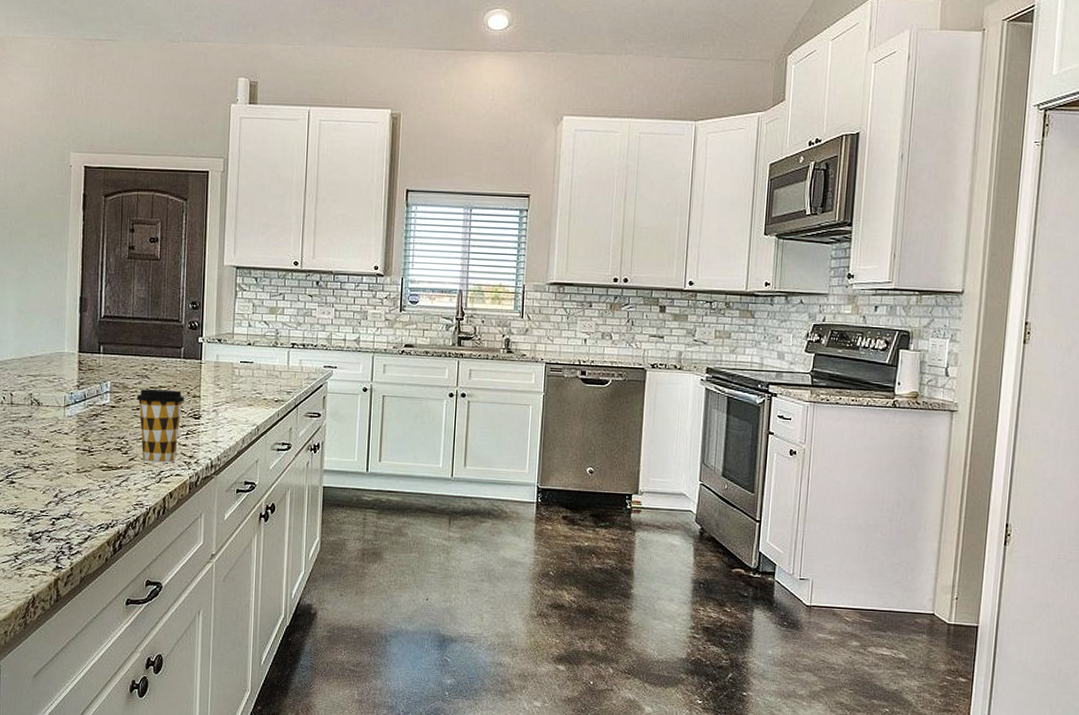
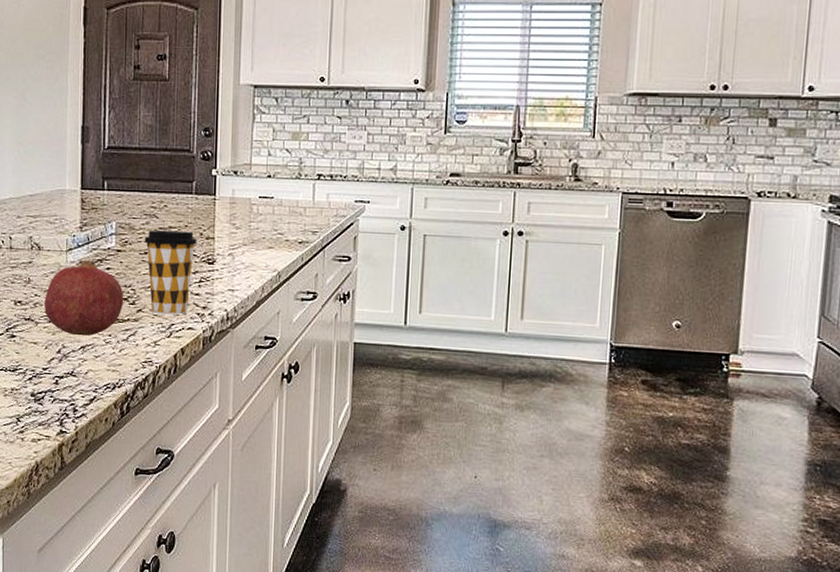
fruit: none [43,414,118,482] -> present [45,260,124,337]

